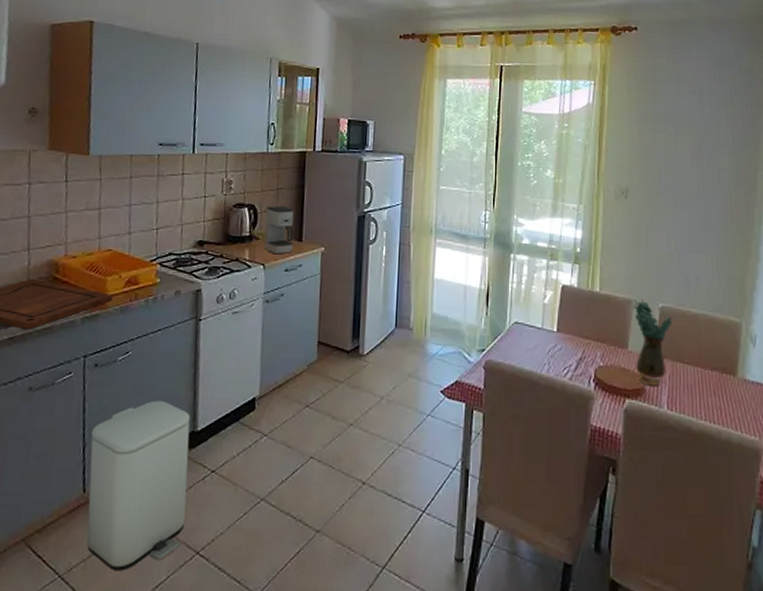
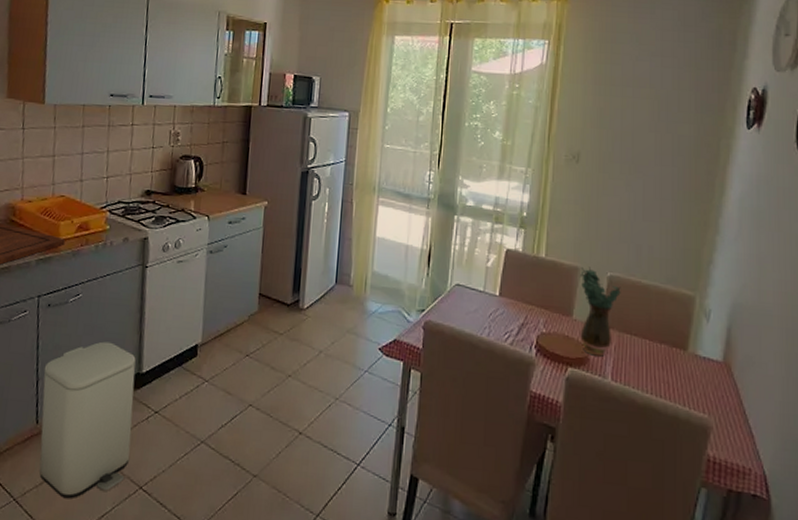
coffee maker: present [263,206,295,255] -> none [208,159,239,207]

